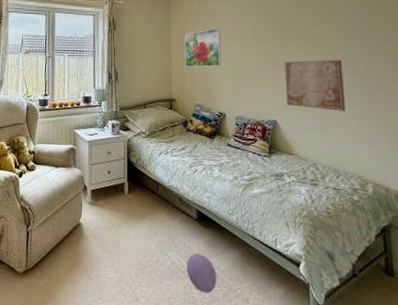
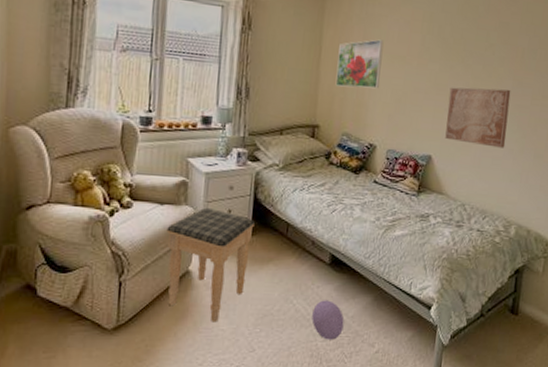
footstool: none [61,169,130,271] -> present [166,207,255,323]

